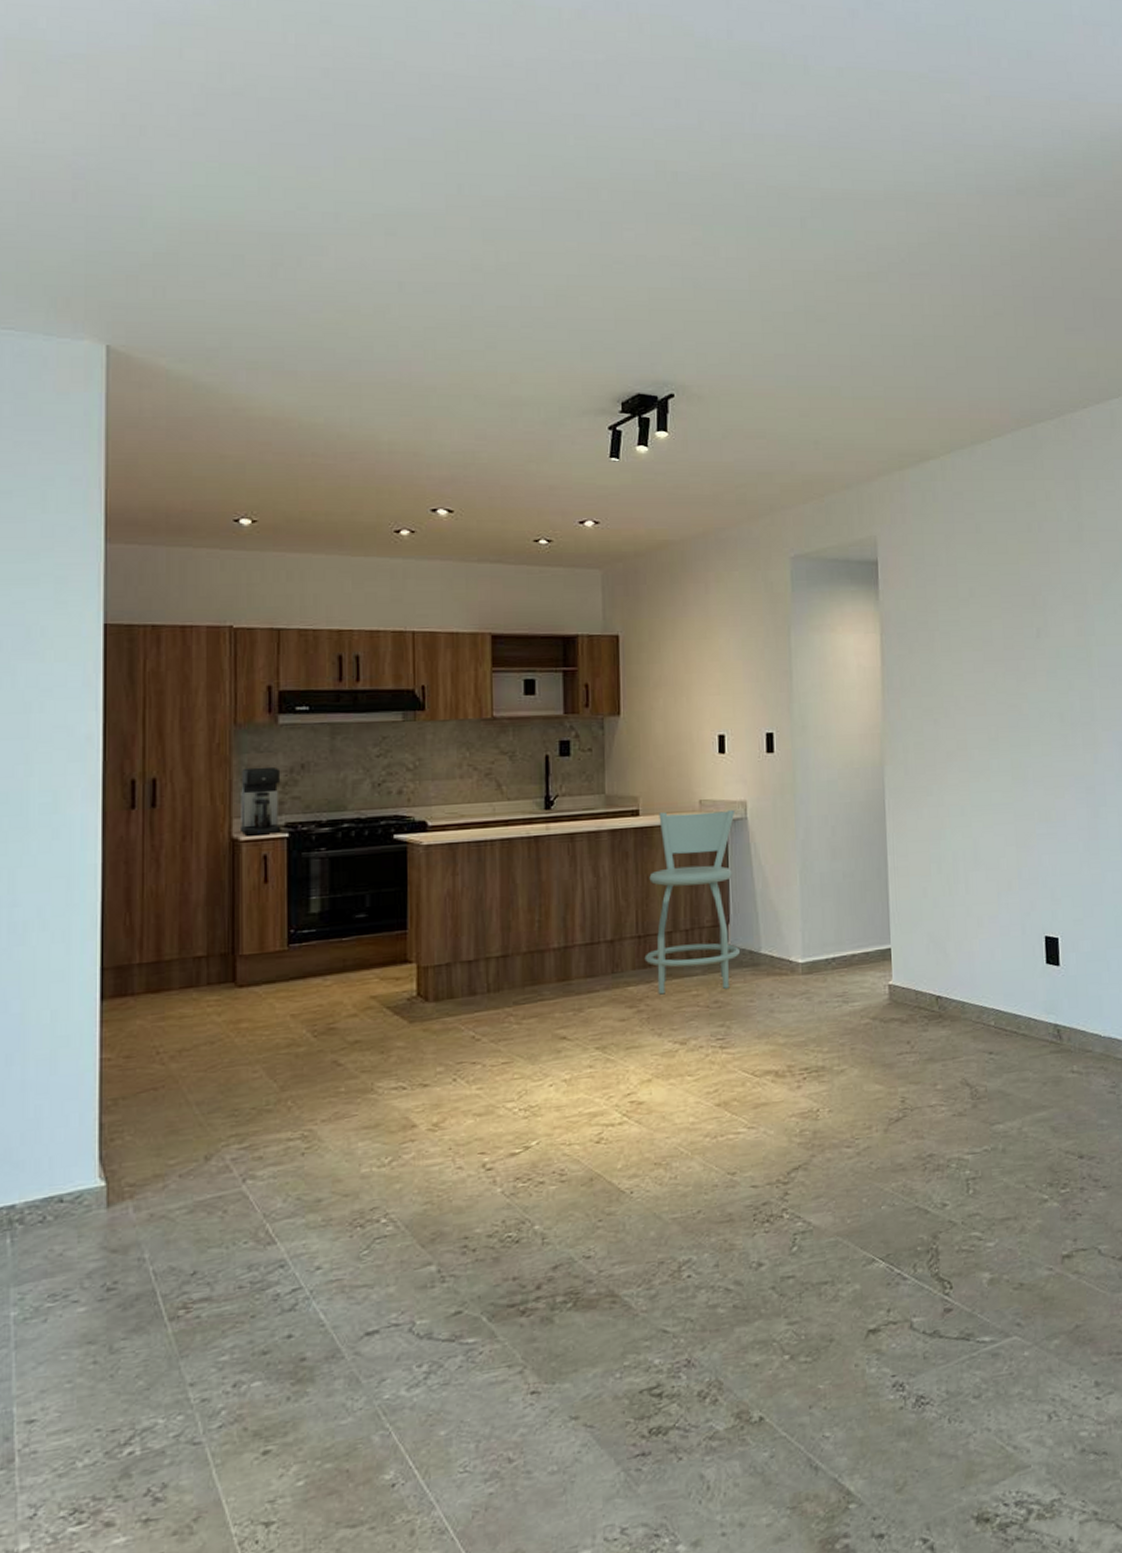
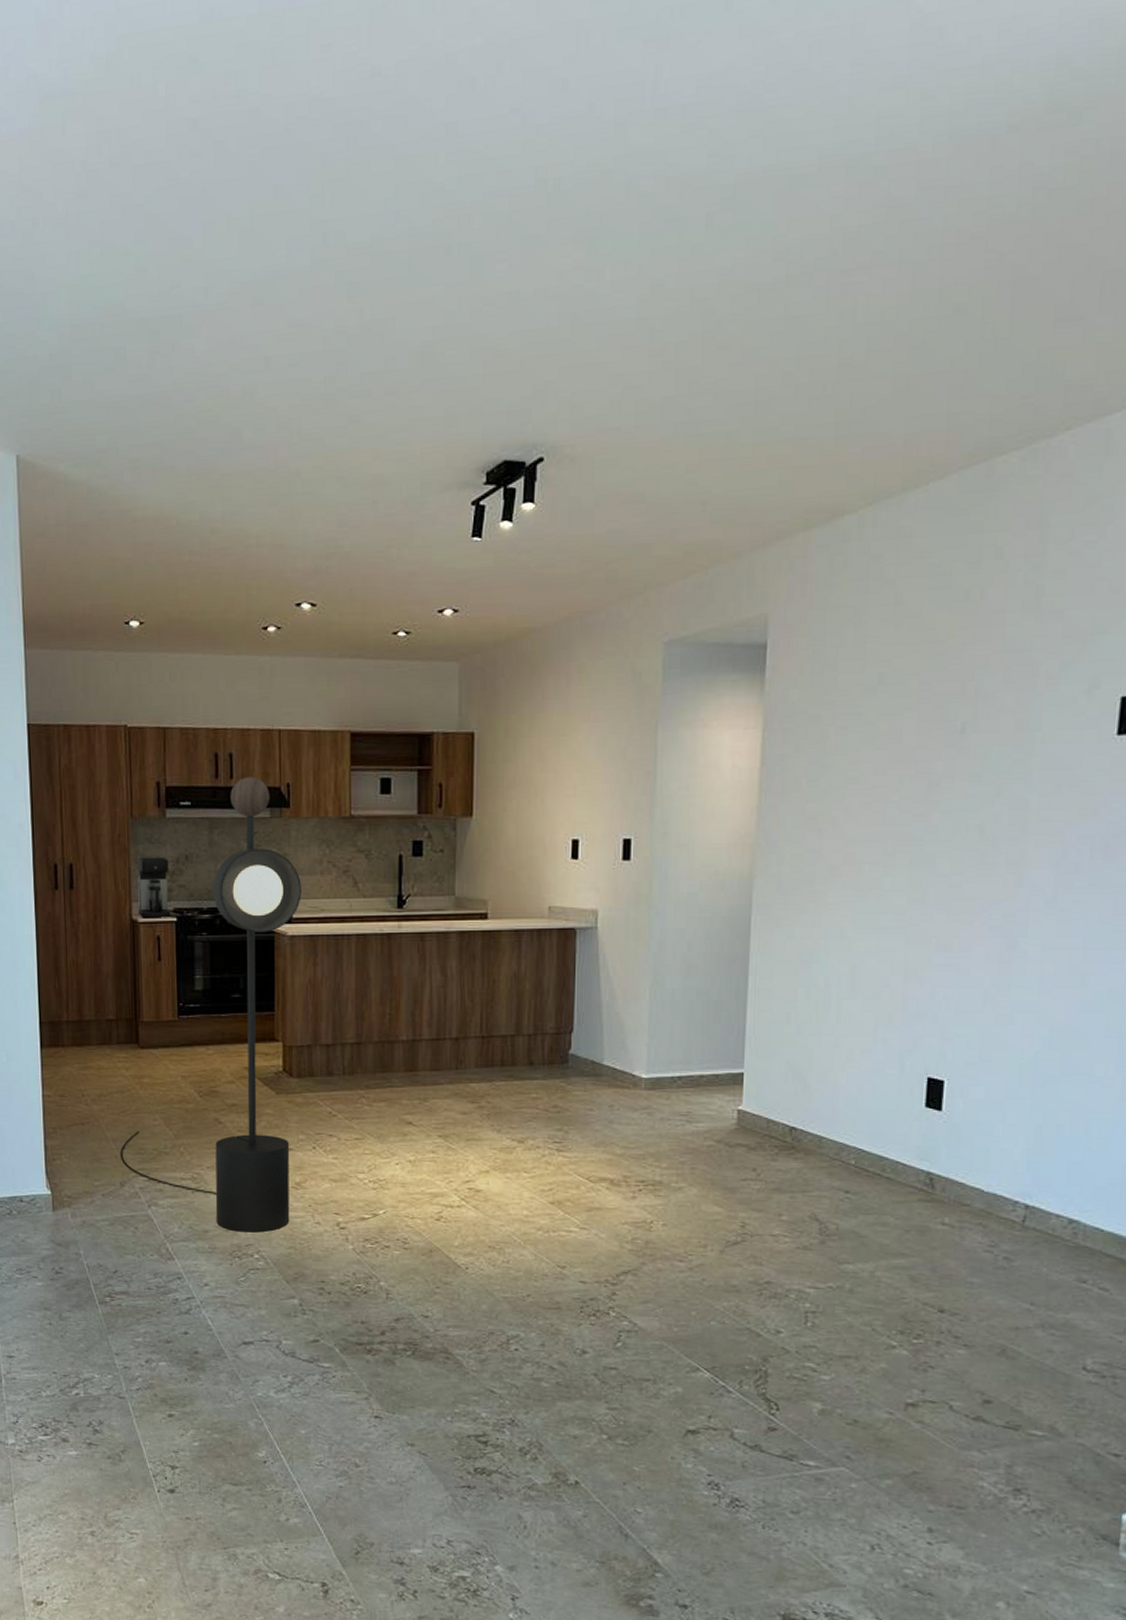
floor lamp: none [205,679,438,1195] -> present [120,777,301,1233]
bar stool: present [644,809,740,995] -> none [487,917,585,1095]

